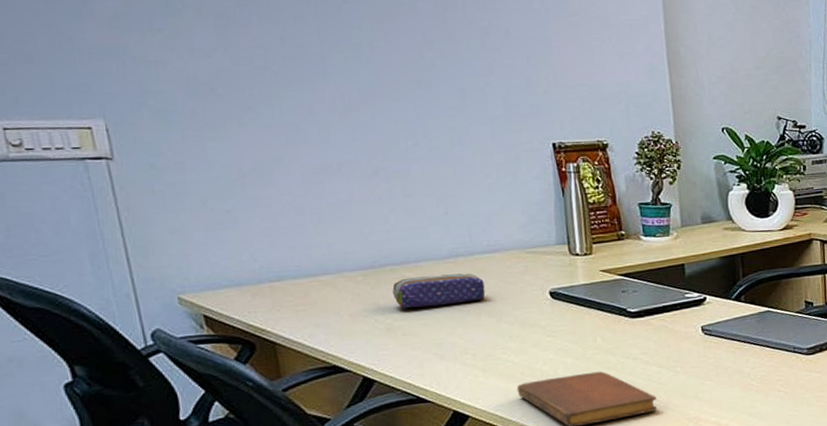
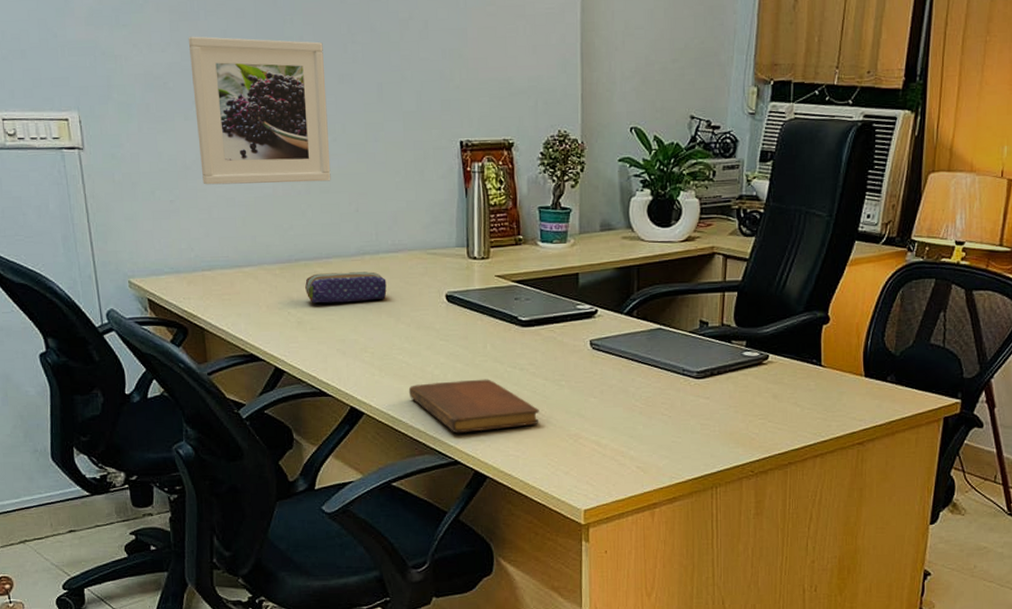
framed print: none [238,41,415,193] -> present [188,36,331,185]

